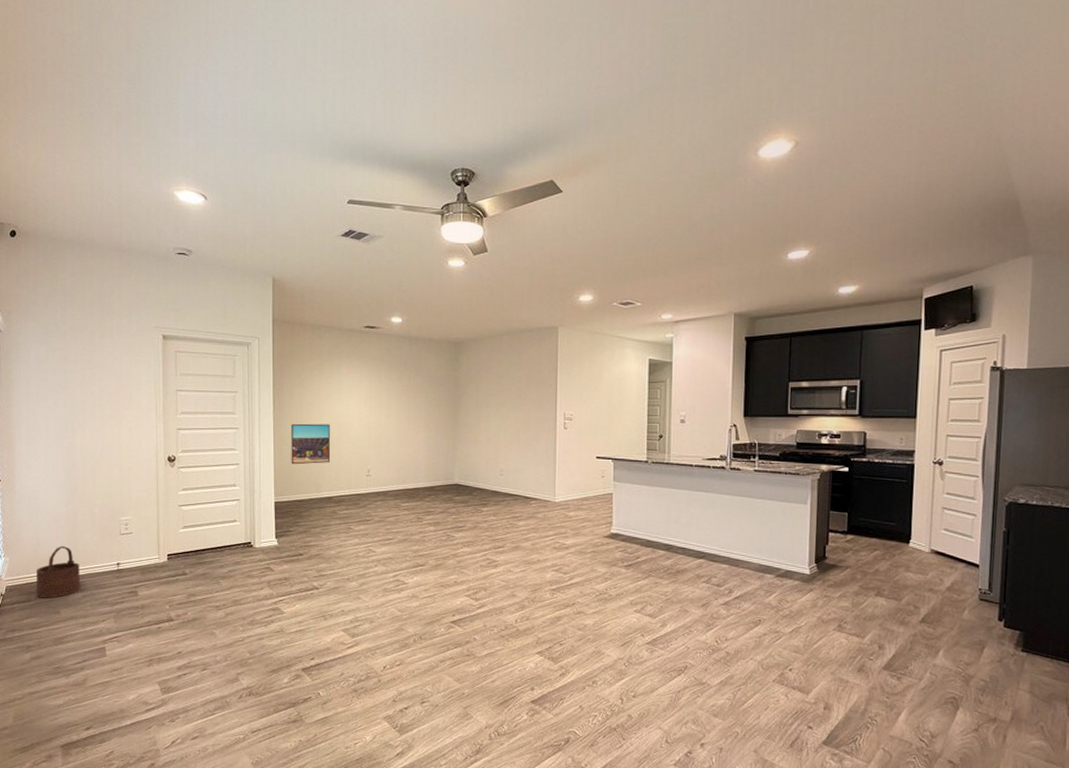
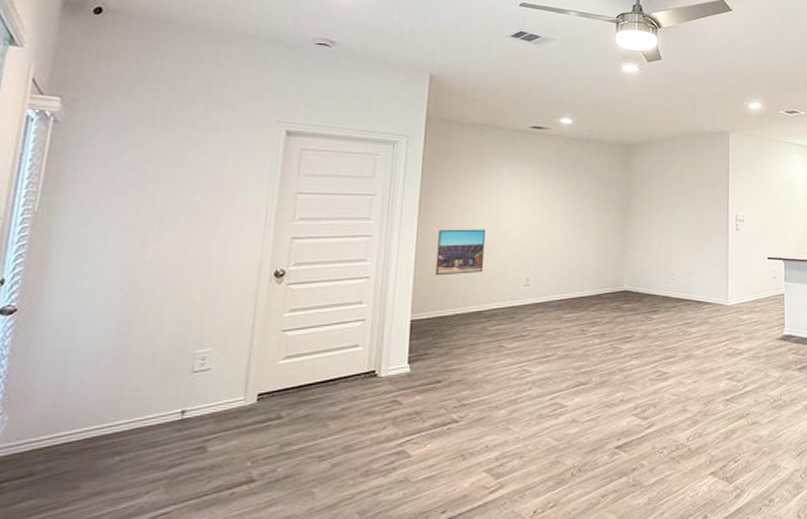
wooden bucket: present [35,546,80,599] -> none [45,393,124,470]

